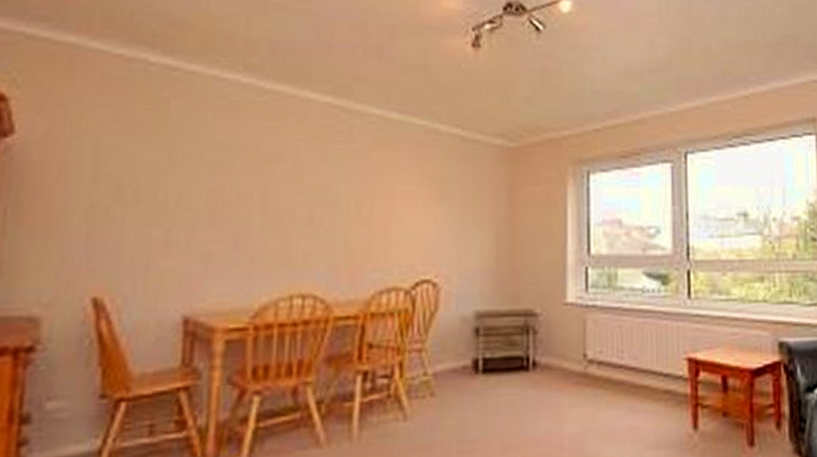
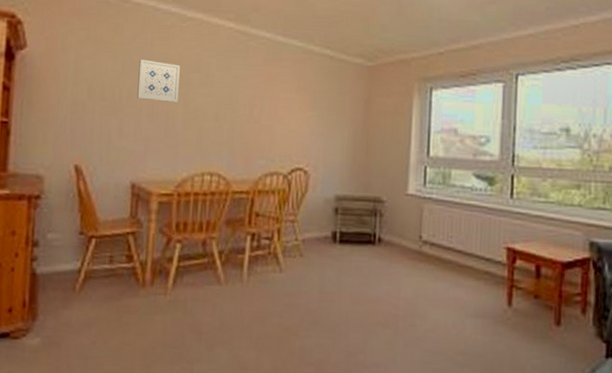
wall art: none [191,146,255,202] -> present [137,59,180,102]

